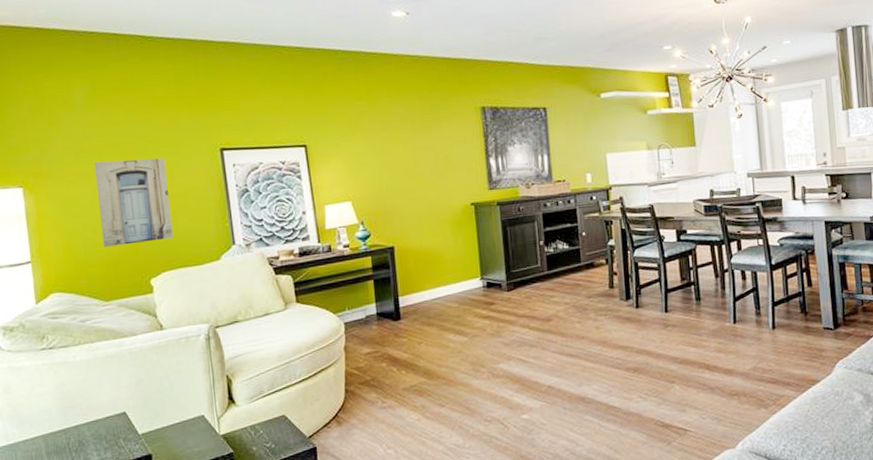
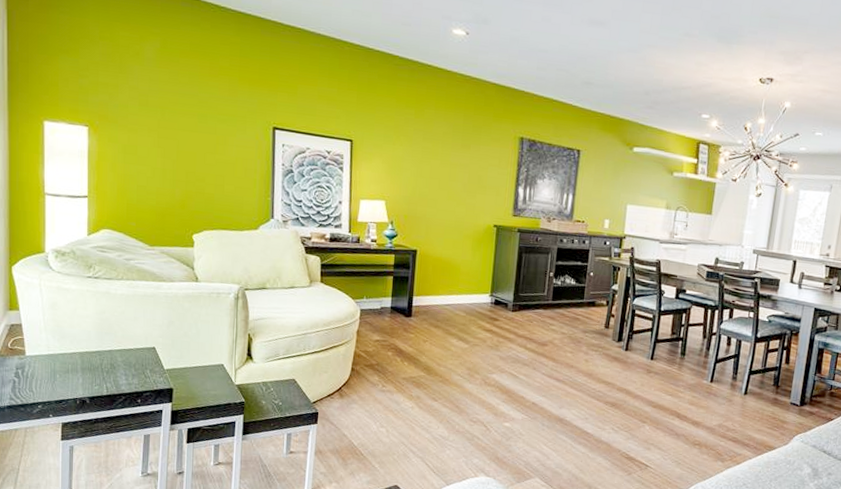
wall art: present [94,158,174,247] -> none [155,116,221,201]

